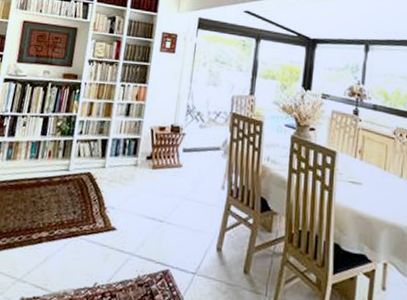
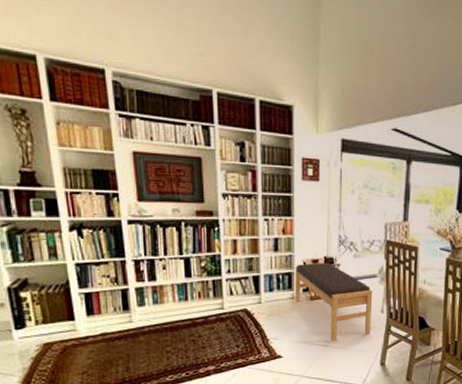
bench: none [138,130,215,217] -> present [295,262,373,342]

